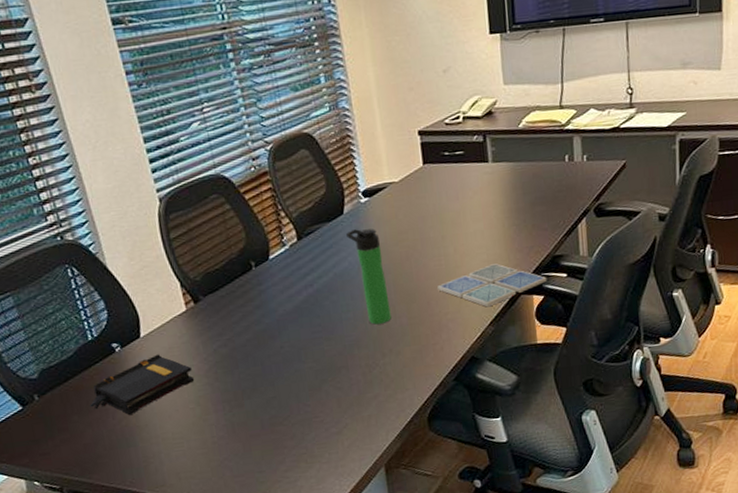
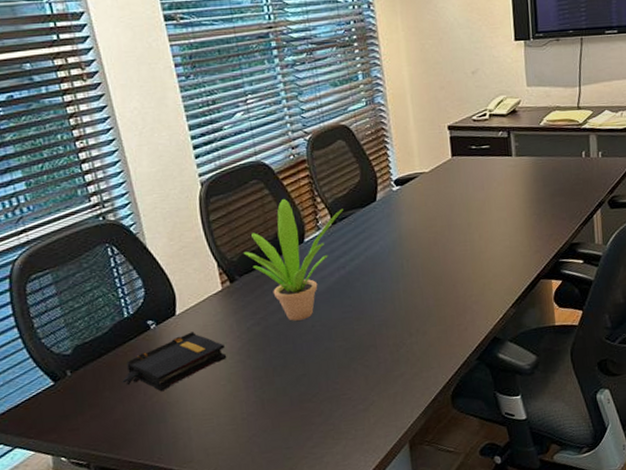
potted plant: none [207,213,309,342] -> present [244,198,343,321]
bottle: present [346,228,391,325] -> none [378,215,419,306]
drink coaster: present [437,262,547,307] -> none [463,249,565,291]

